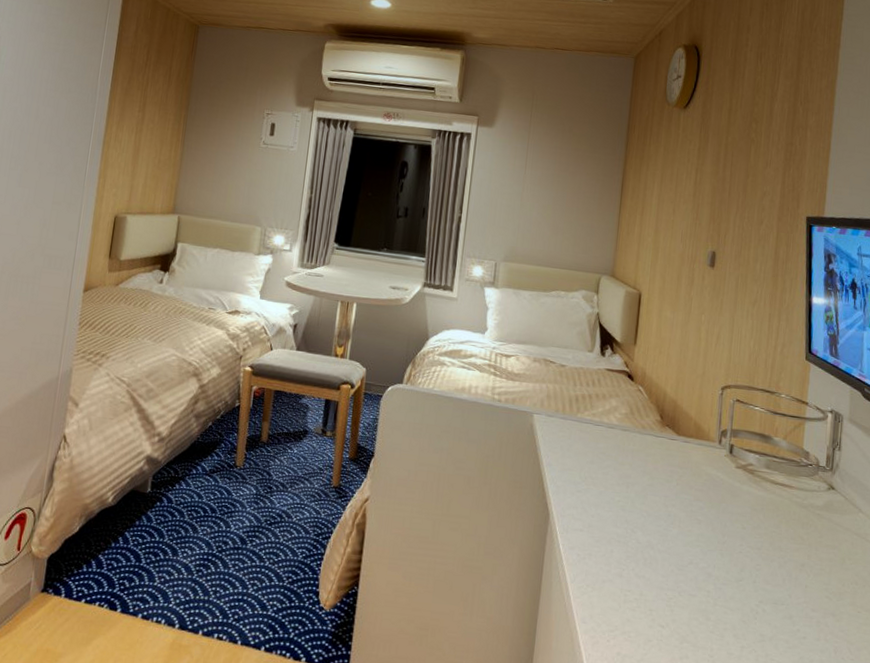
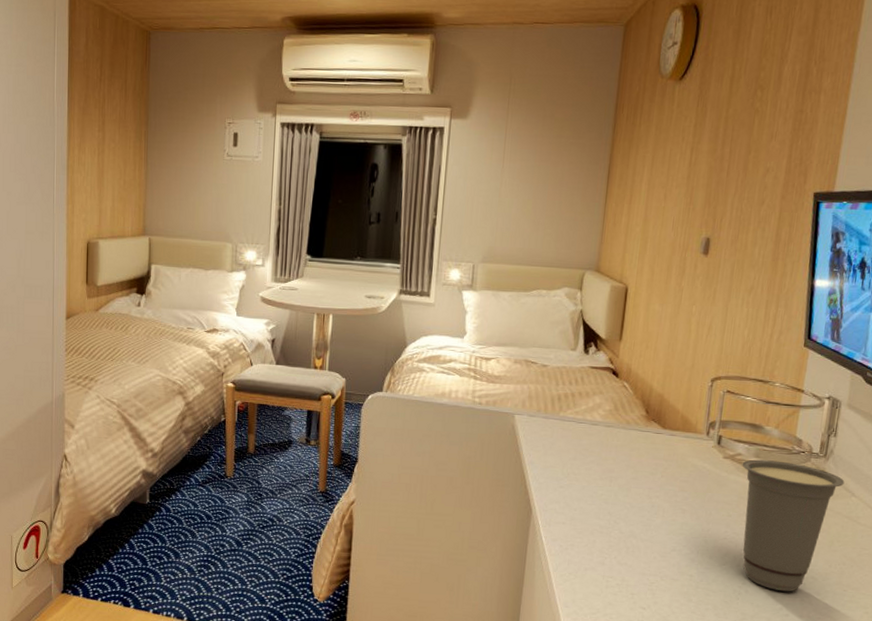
cup: none [753,470,851,612] -> present [742,459,845,592]

